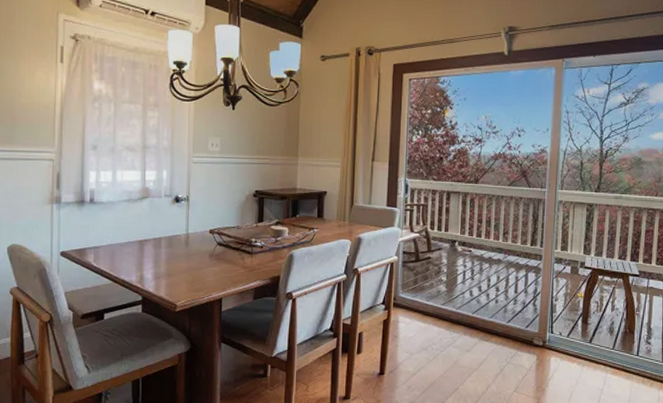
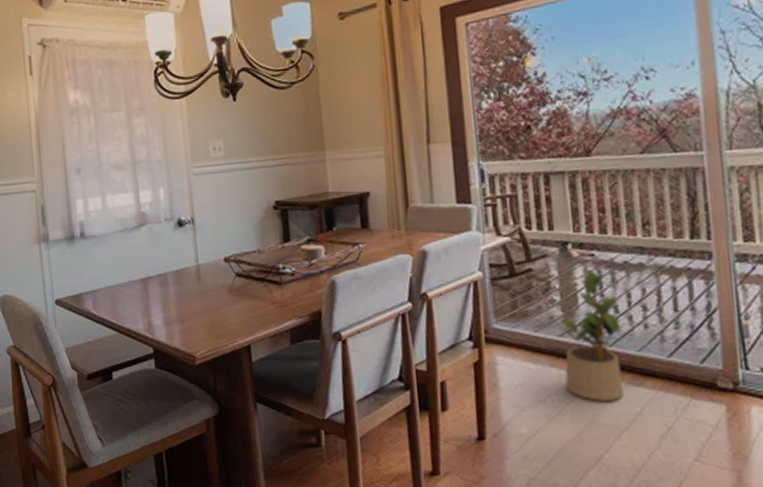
potted plant: none [442,260,485,350] -> present [561,268,626,401]

